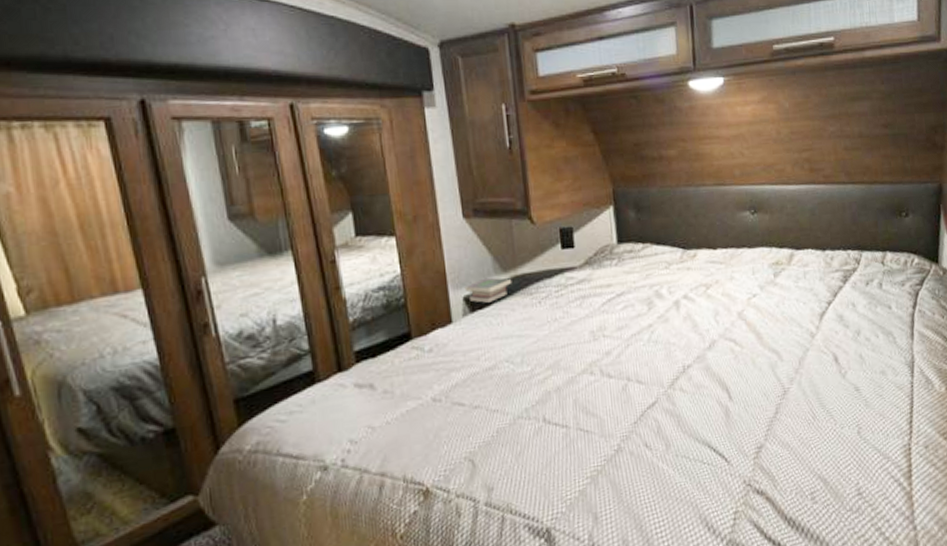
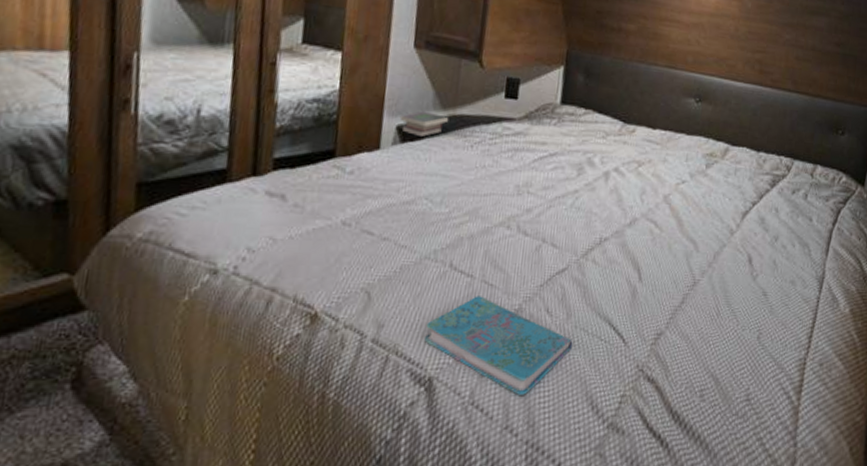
cover: none [533,443,678,530] -> present [425,296,573,395]

